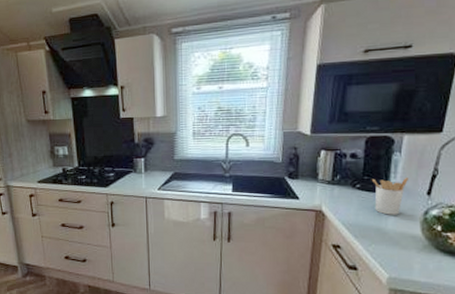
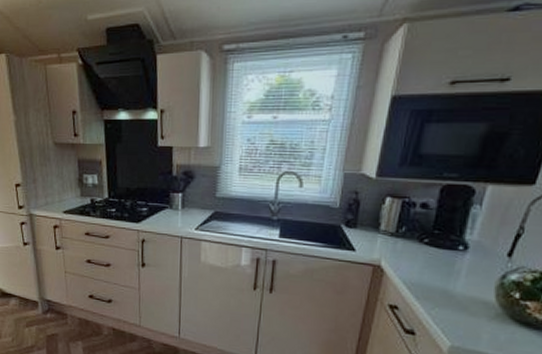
utensil holder: present [372,178,408,215] -> none [443,235,487,277]

